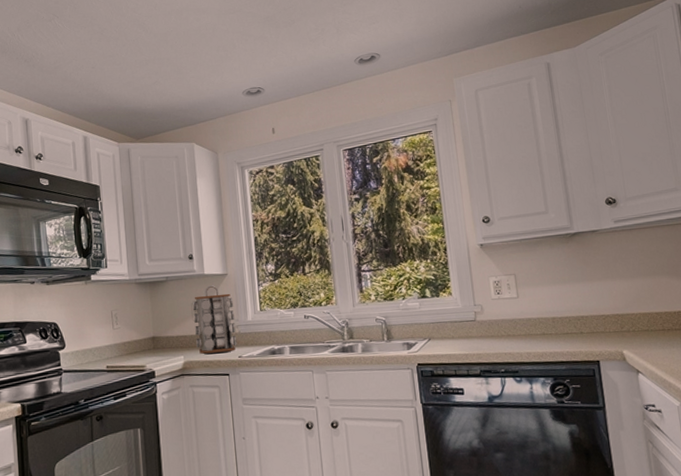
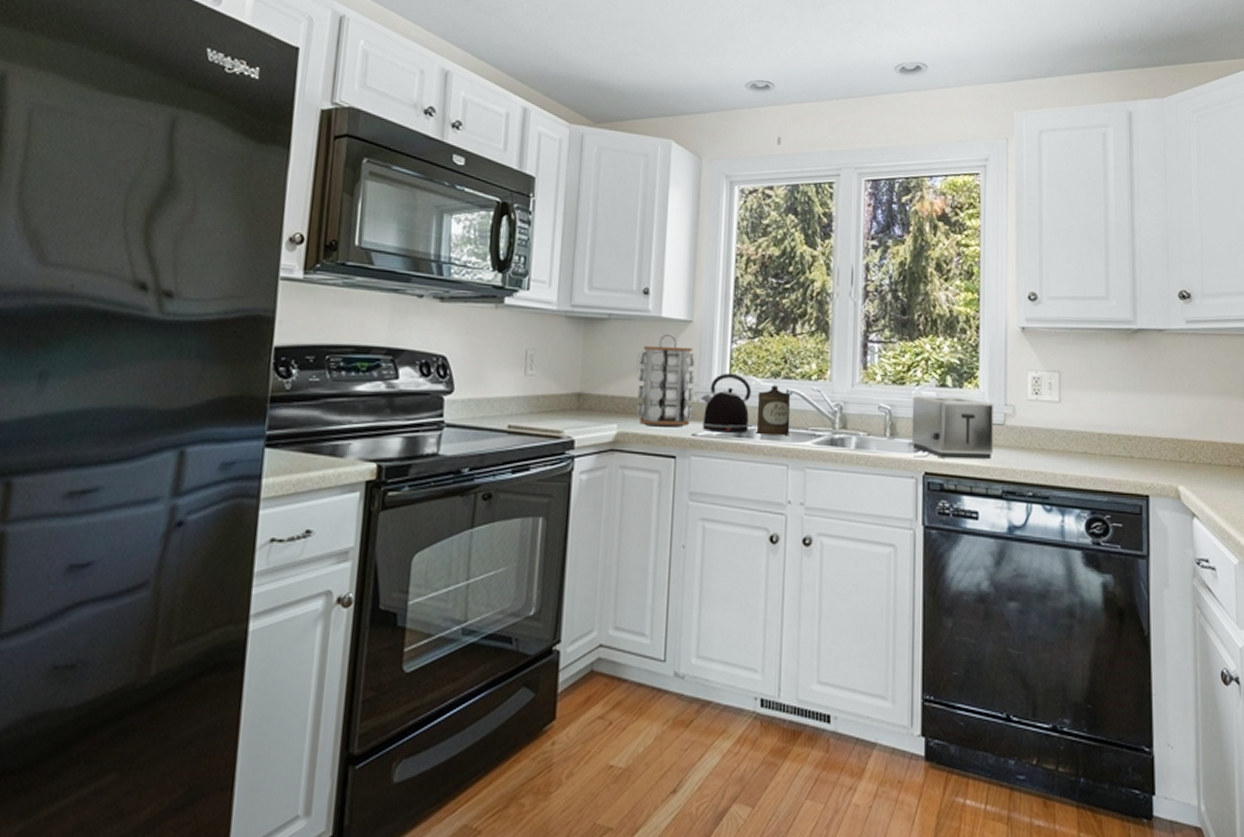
kettle: none [242,308,282,353] -> present [701,372,752,433]
canister: none [283,313,311,351] -> present [756,385,791,436]
toaster: none [401,304,469,352] -> present [911,396,994,460]

